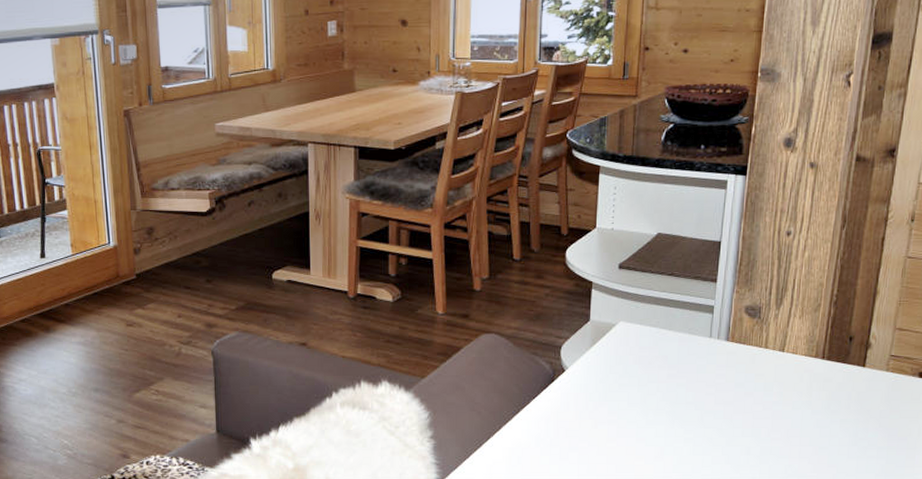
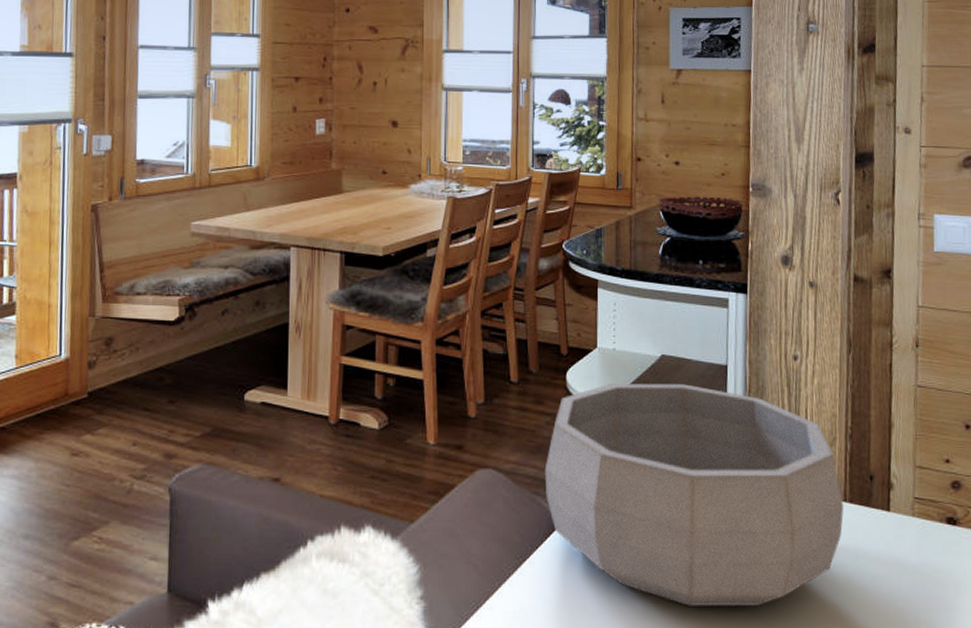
decorative bowl: none [542,258,822,444] -> present [544,383,844,606]

